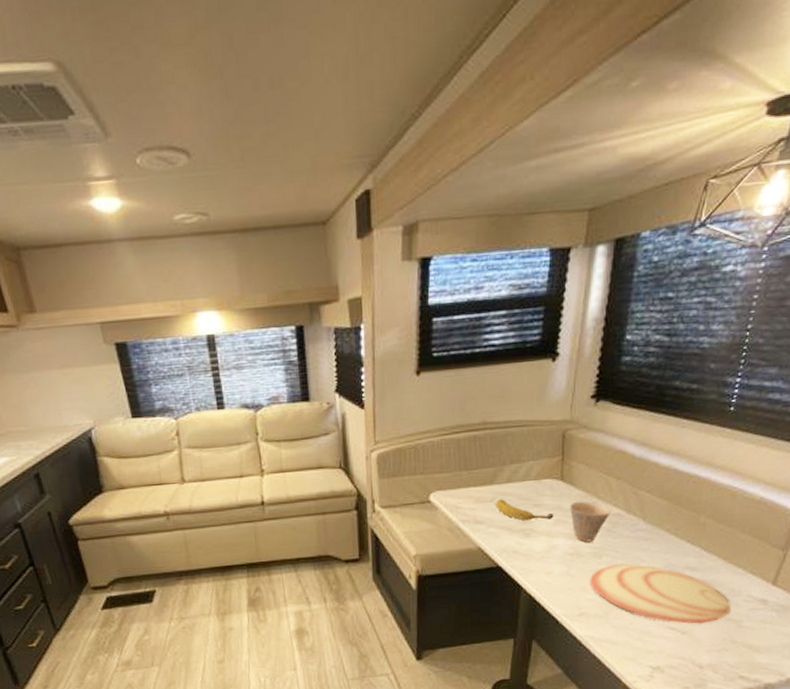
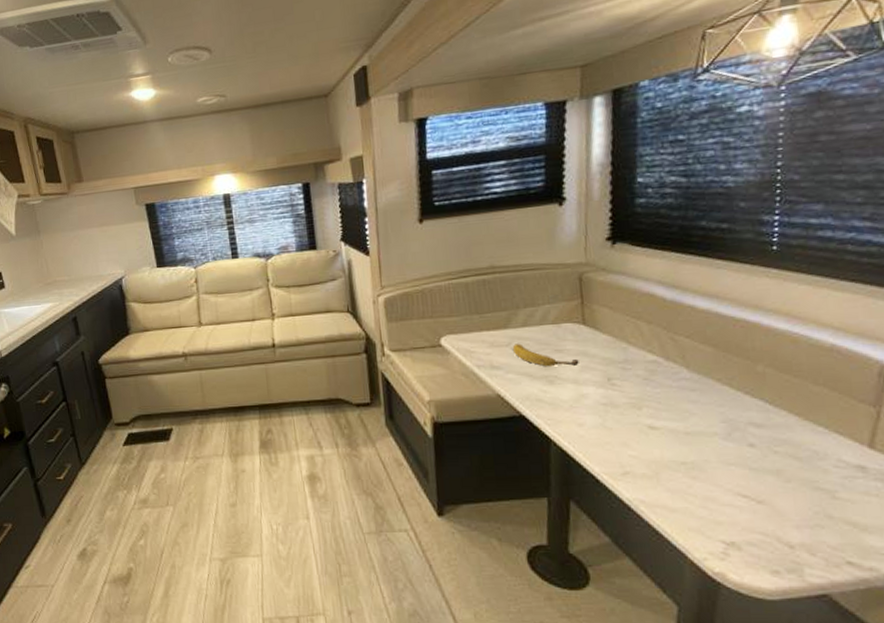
cup: present [570,501,611,542] -> none [596,346,645,392]
plate: present [590,563,731,624] -> none [630,417,819,492]

